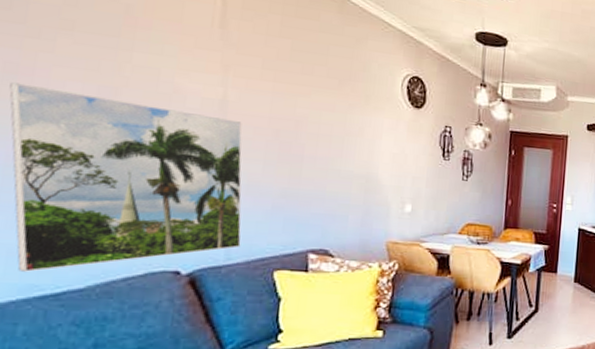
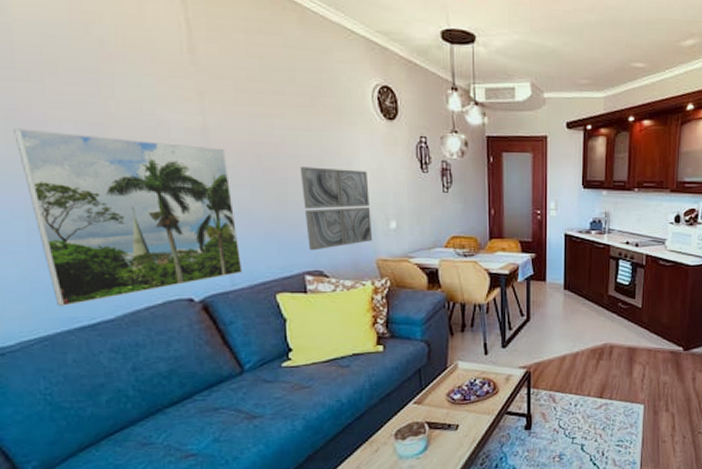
wall art: none [316,145,388,229] -> present [299,166,373,251]

